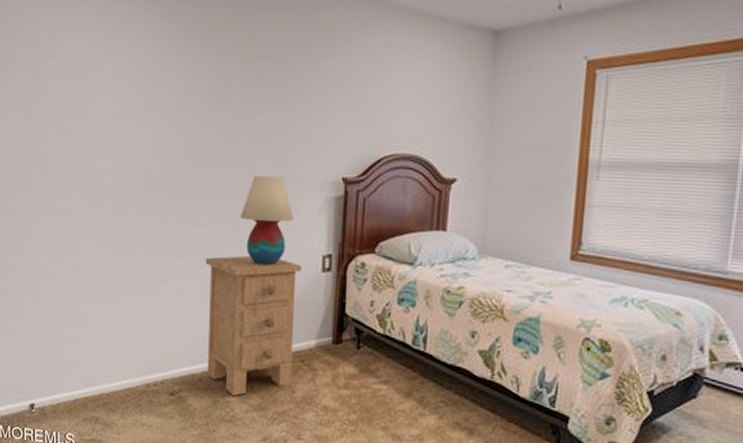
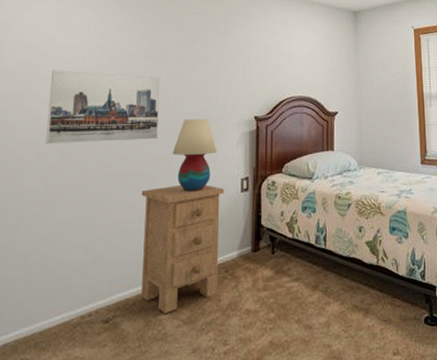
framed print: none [100,105,226,199] -> present [46,70,161,145]

